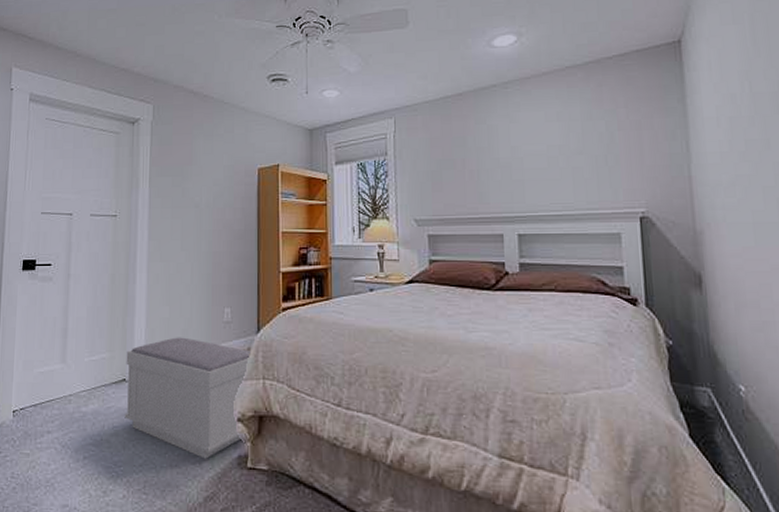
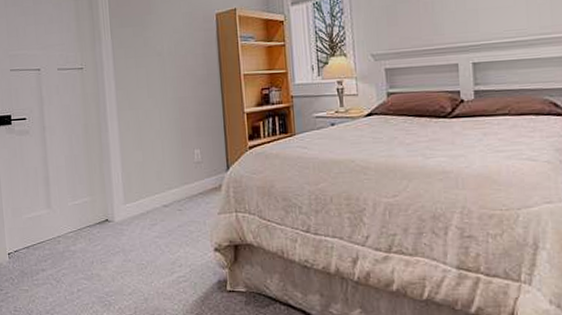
bench: present [124,337,252,459] -> none [106,178,223,285]

